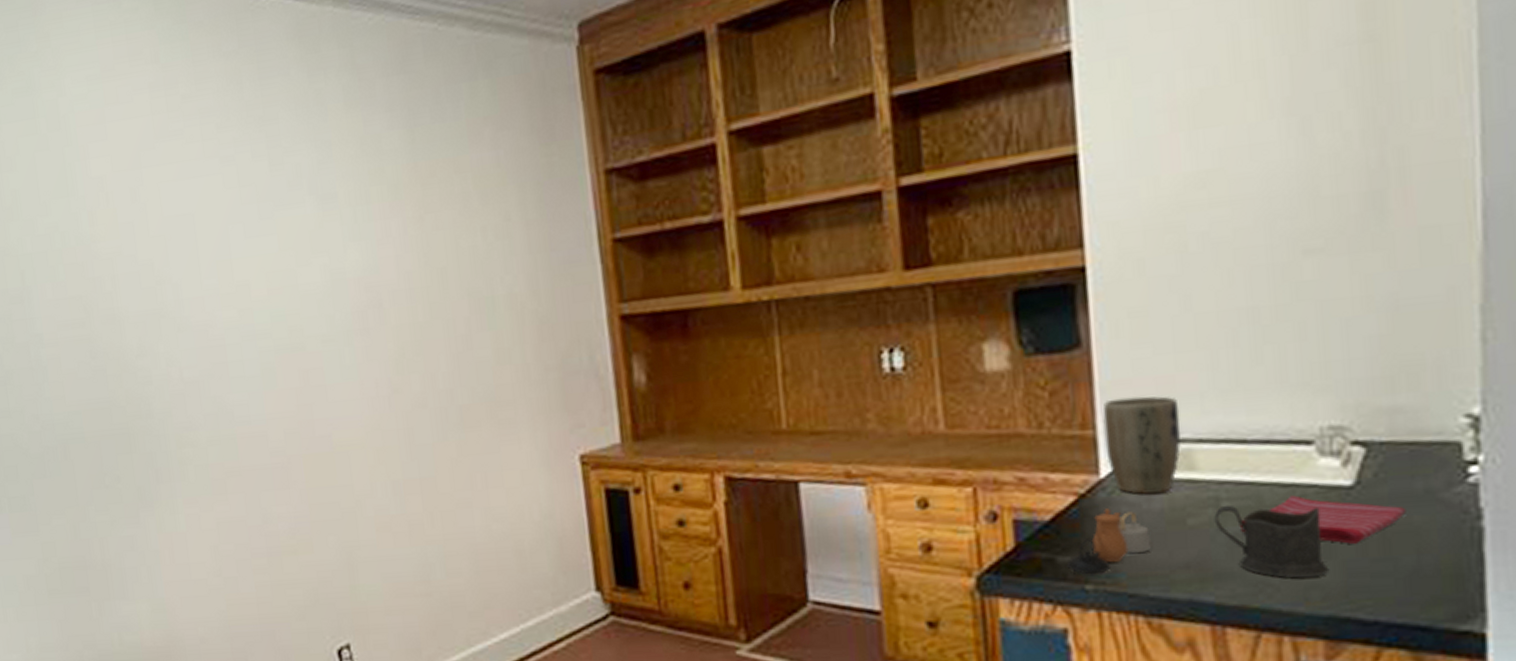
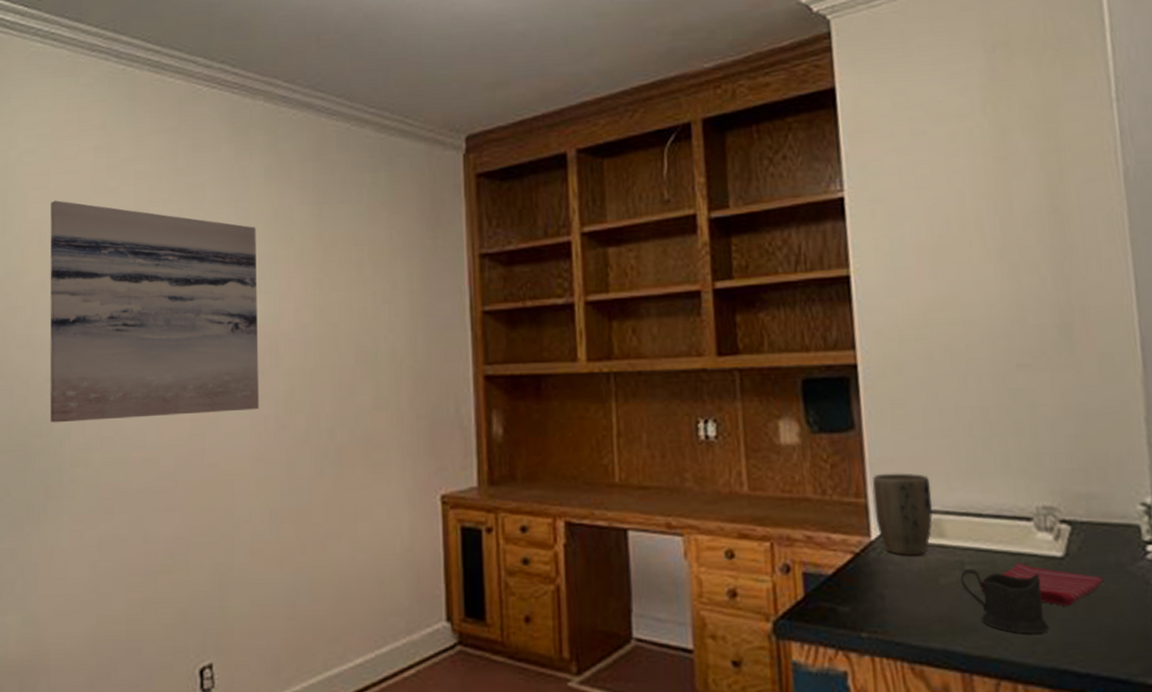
wall art: none [112,152,368,403] -> present [50,200,259,423]
teapot: present [1066,508,1151,575] -> none [845,566,912,624]

